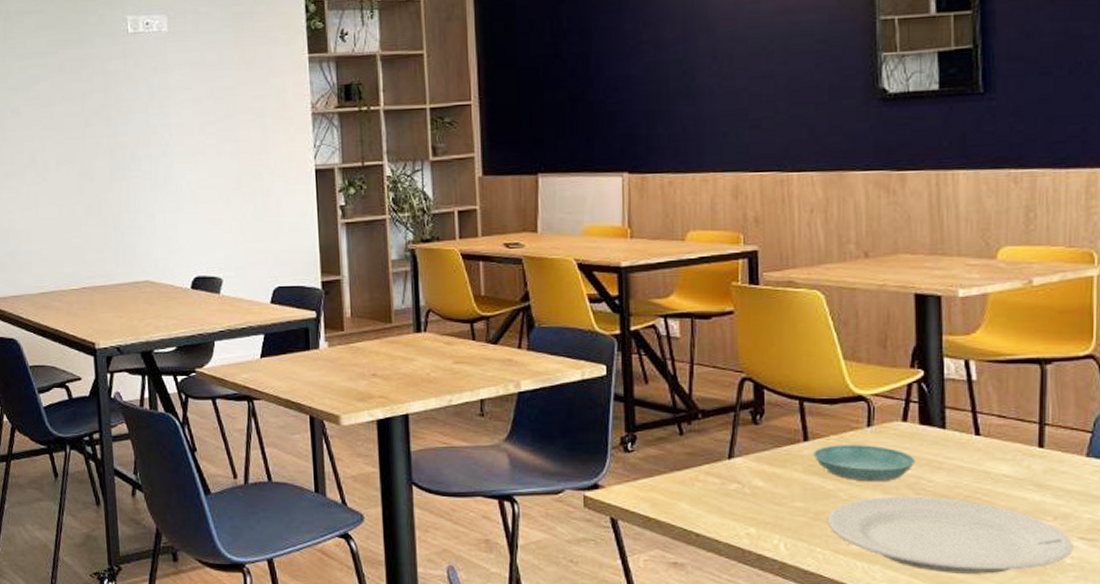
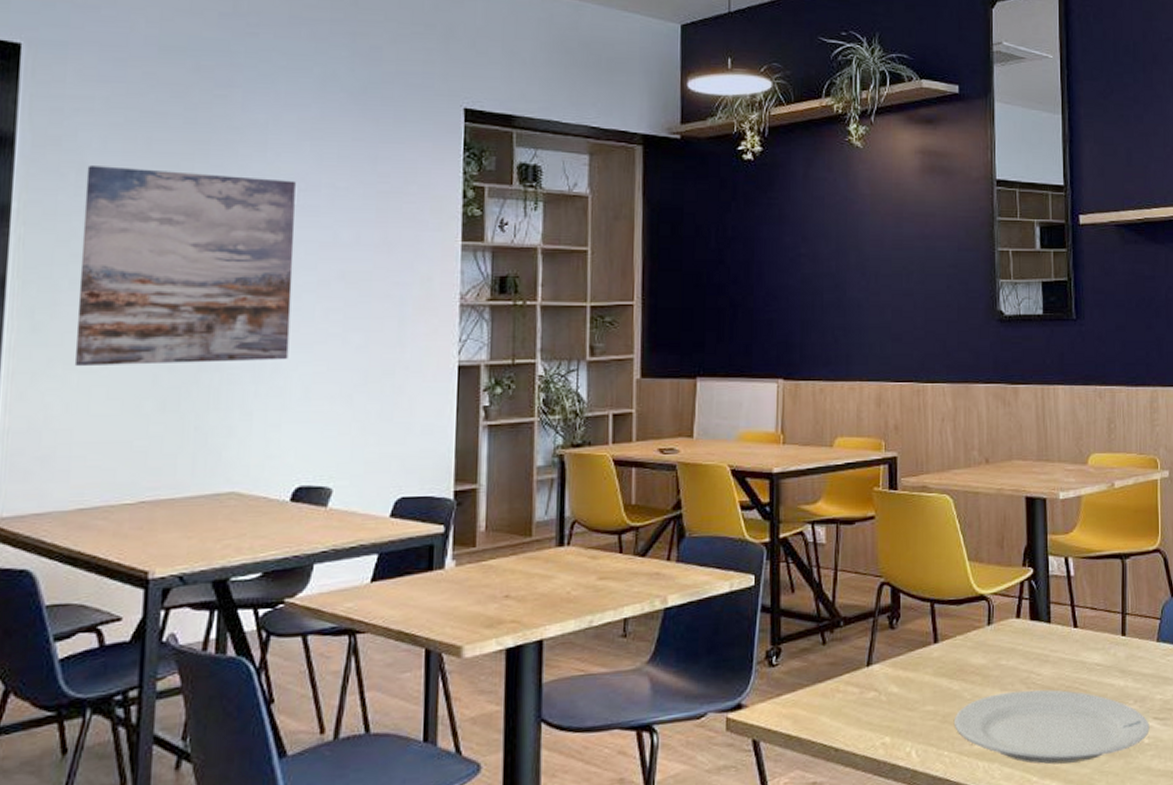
wall art: none [11,10,177,179] -> present [74,166,296,365]
saucer: present [814,445,915,482] -> none [942,643,1026,680]

